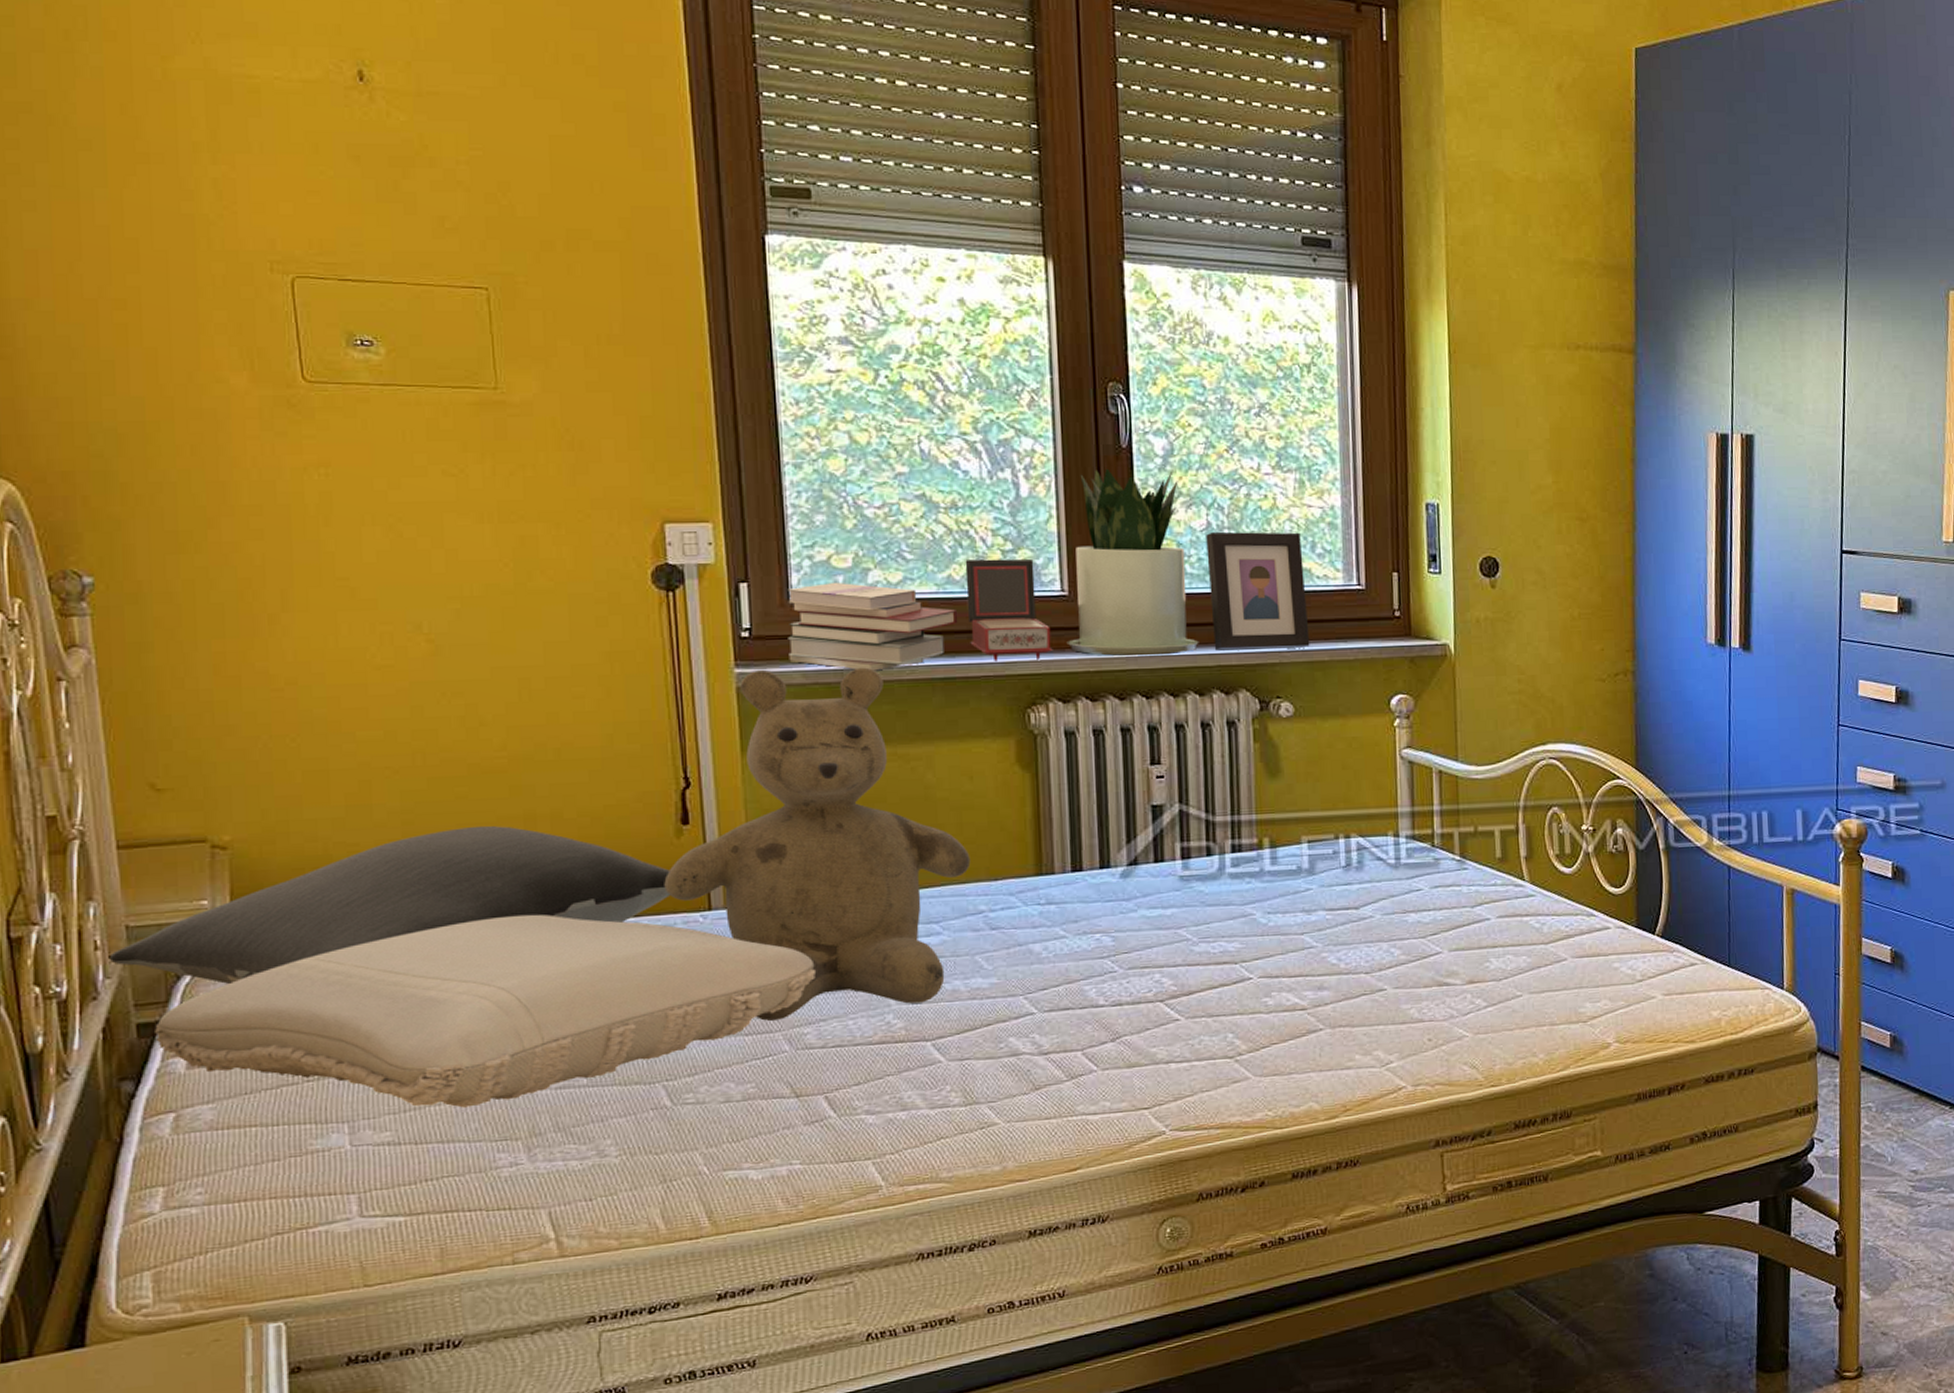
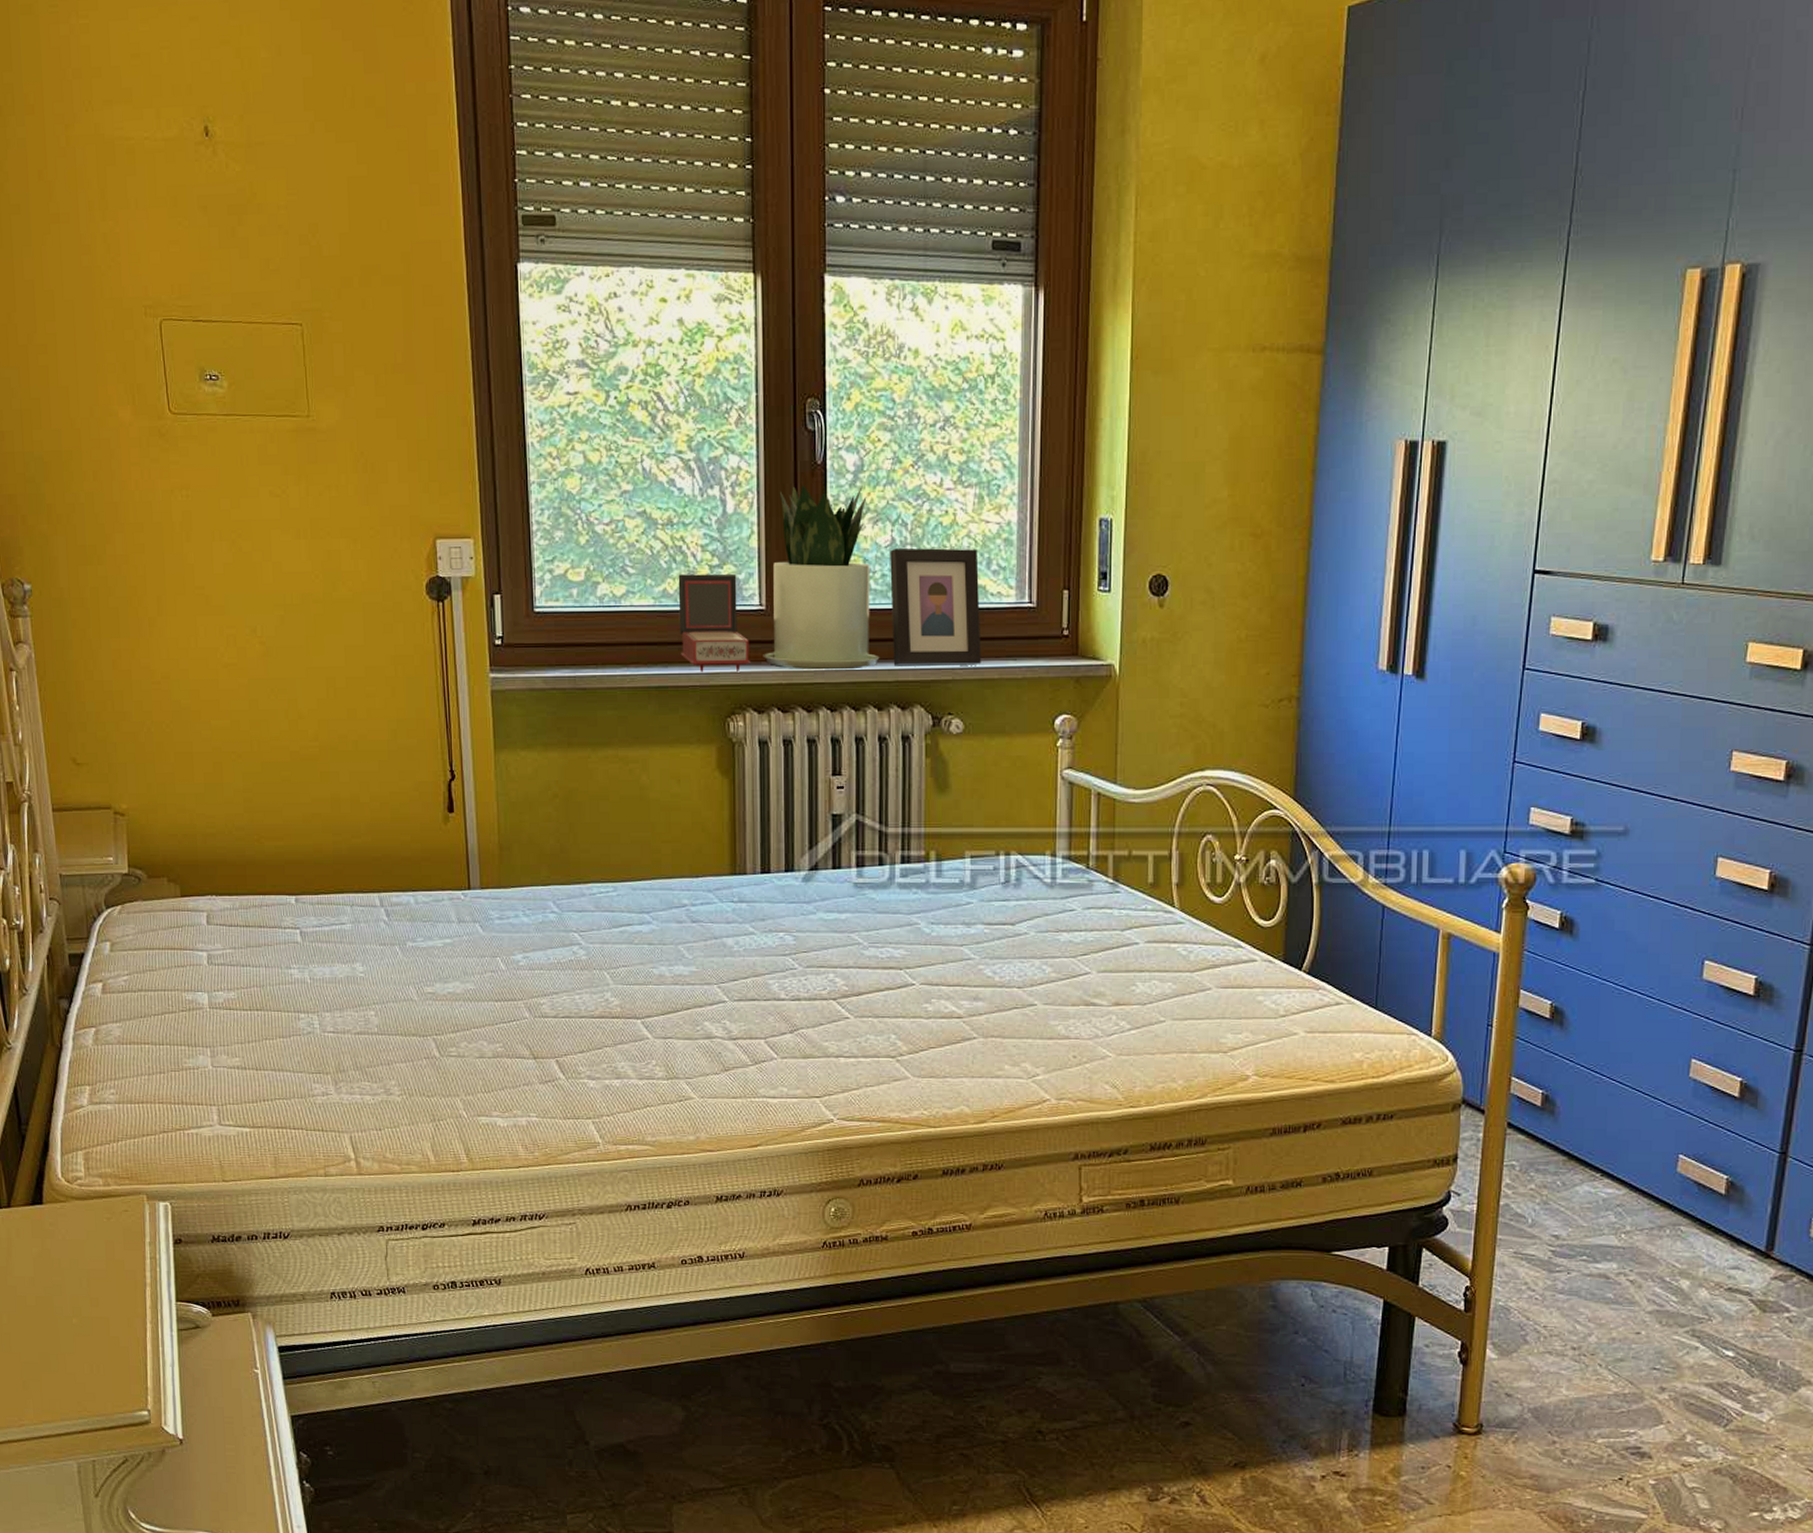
pillow: present [108,825,671,985] -> none [49,805,440,928]
pillow: present [153,914,817,1108] -> none [79,884,551,1043]
teddy bear: present [664,667,971,1022] -> none [435,675,677,991]
books: present [787,582,958,671] -> none [532,594,671,679]

